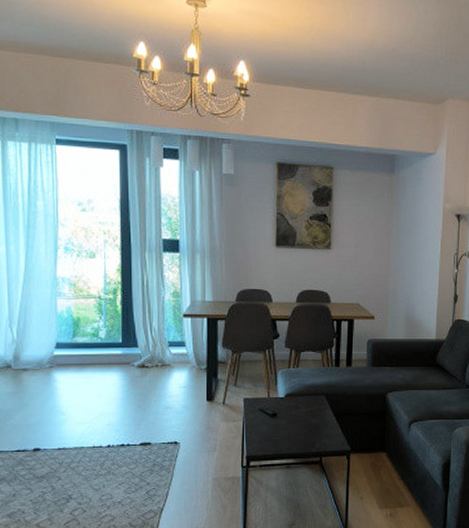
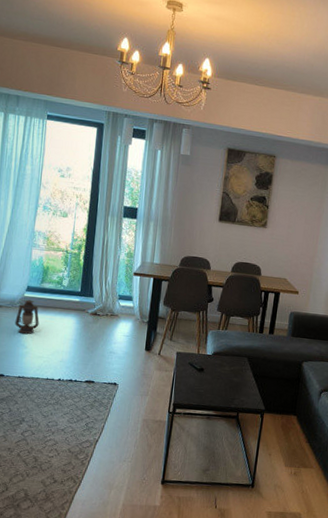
lantern: none [46,358,76,399] -> present [15,299,40,335]

